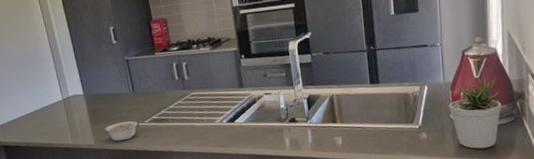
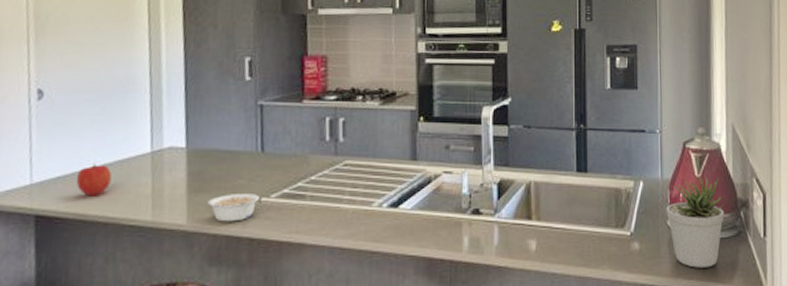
fruit: none [21,110,43,132] -> present [75,163,112,196]

